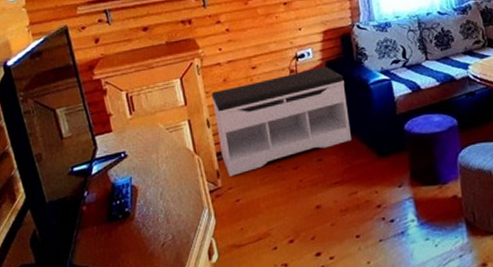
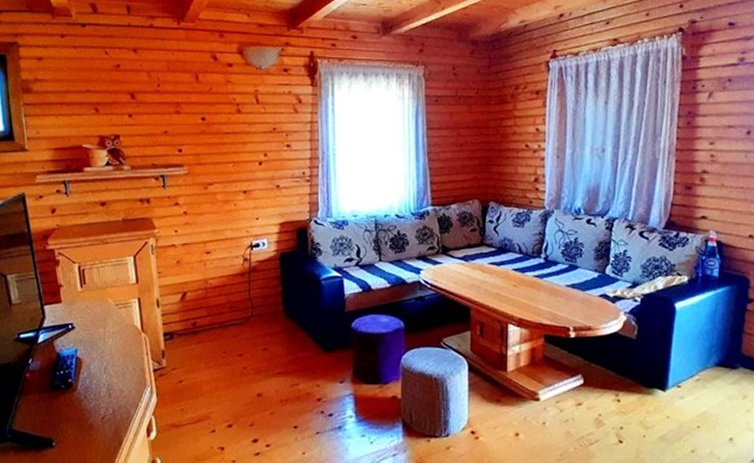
bench: present [211,66,351,177] -> none [163,258,298,357]

